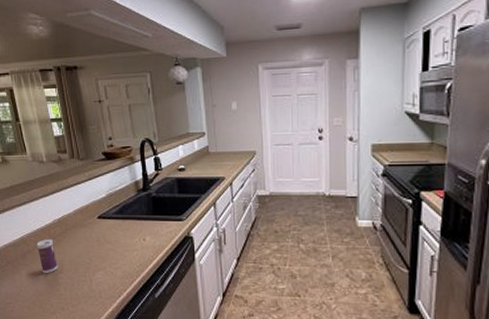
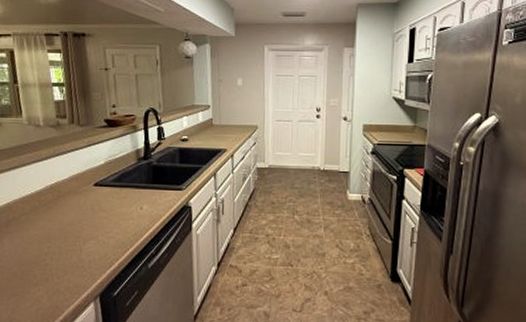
beverage can: present [37,239,58,274] -> none [24,206,46,243]

